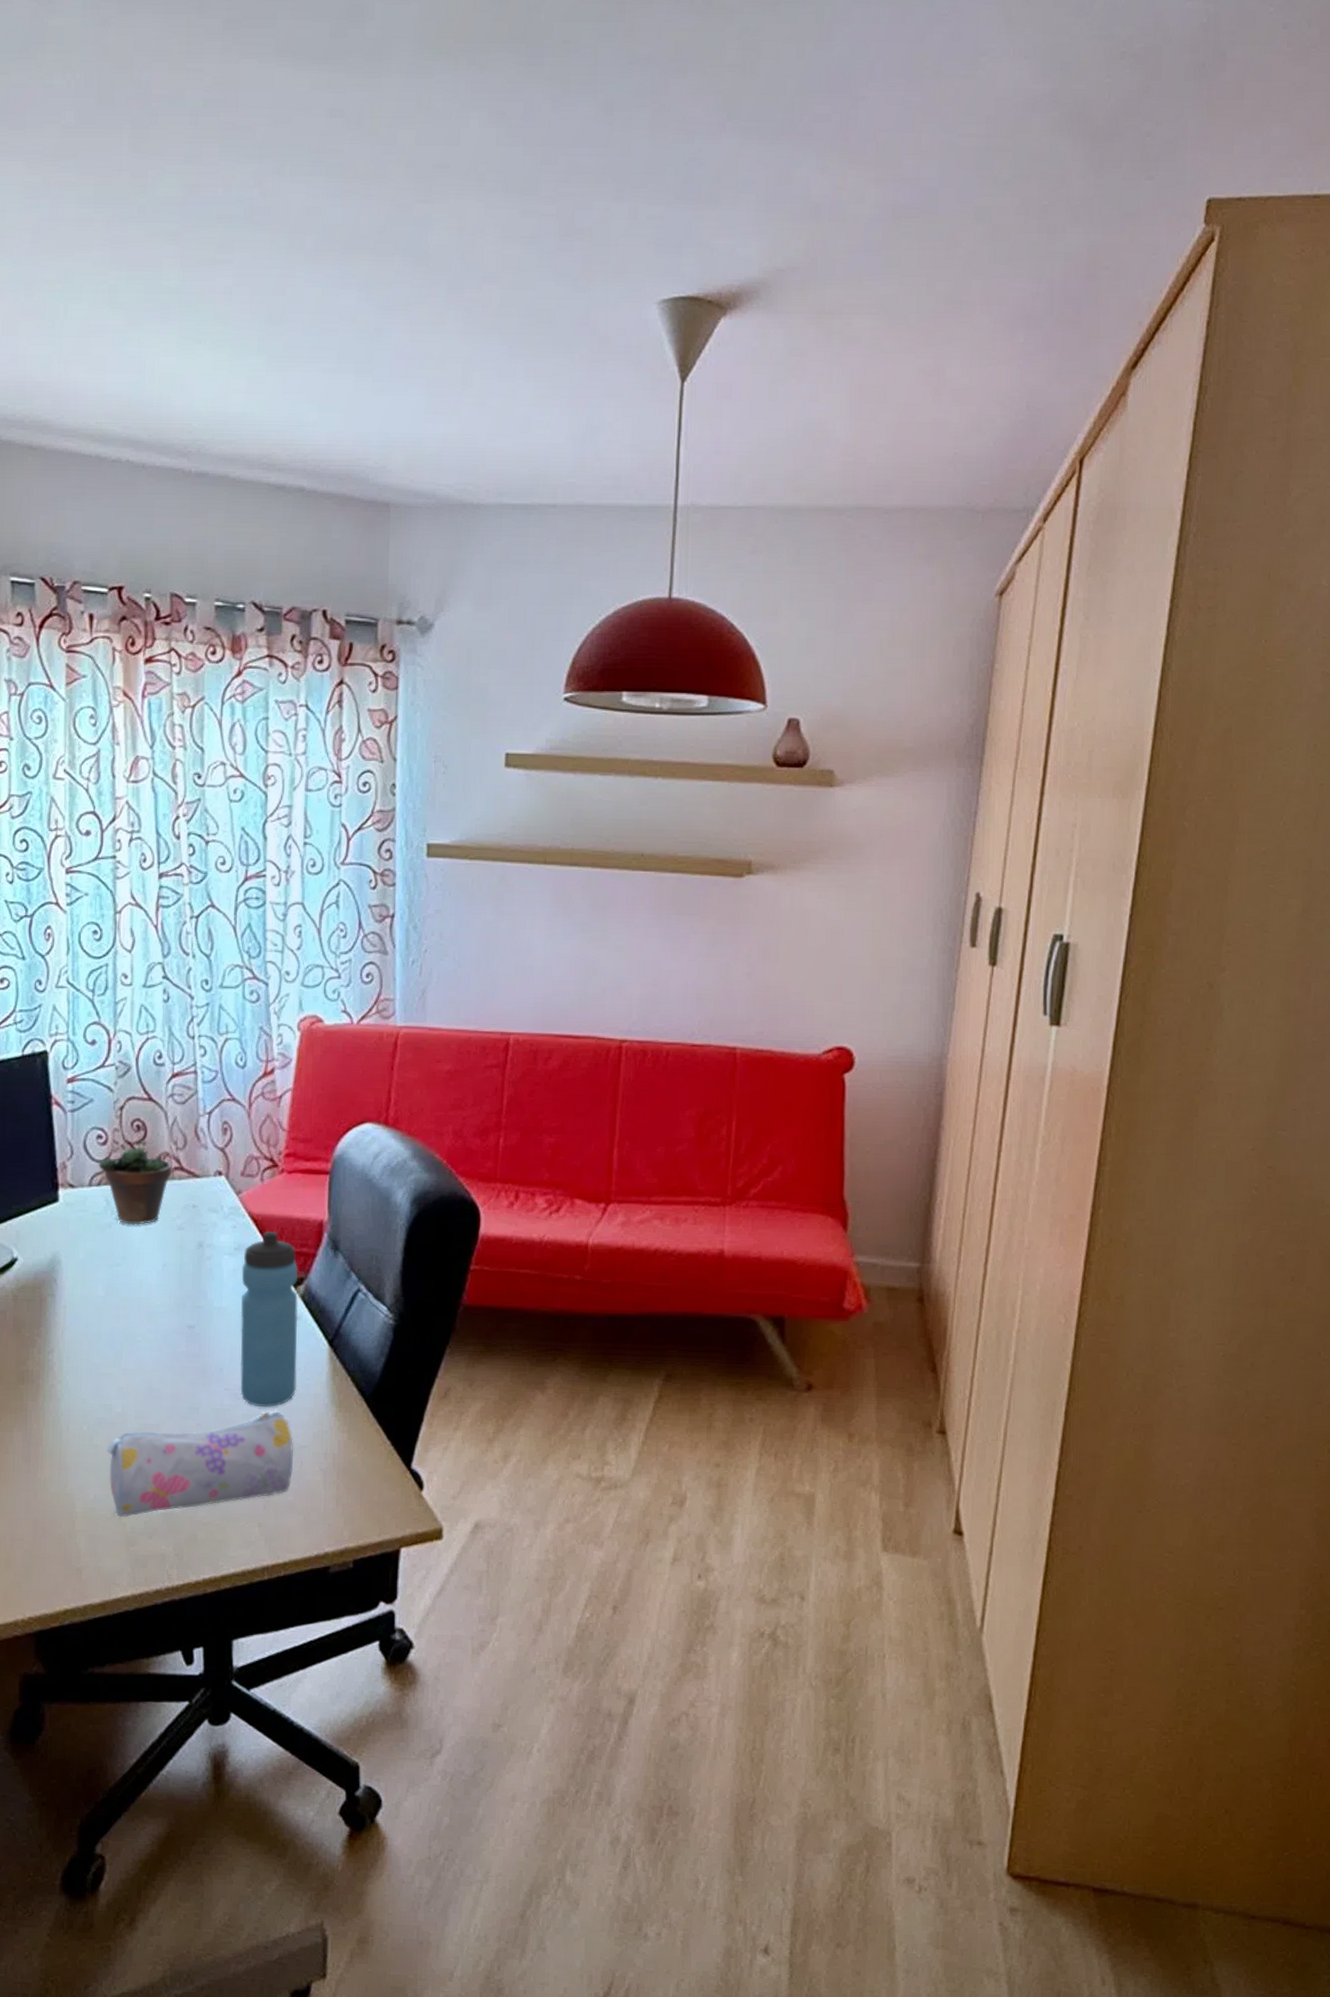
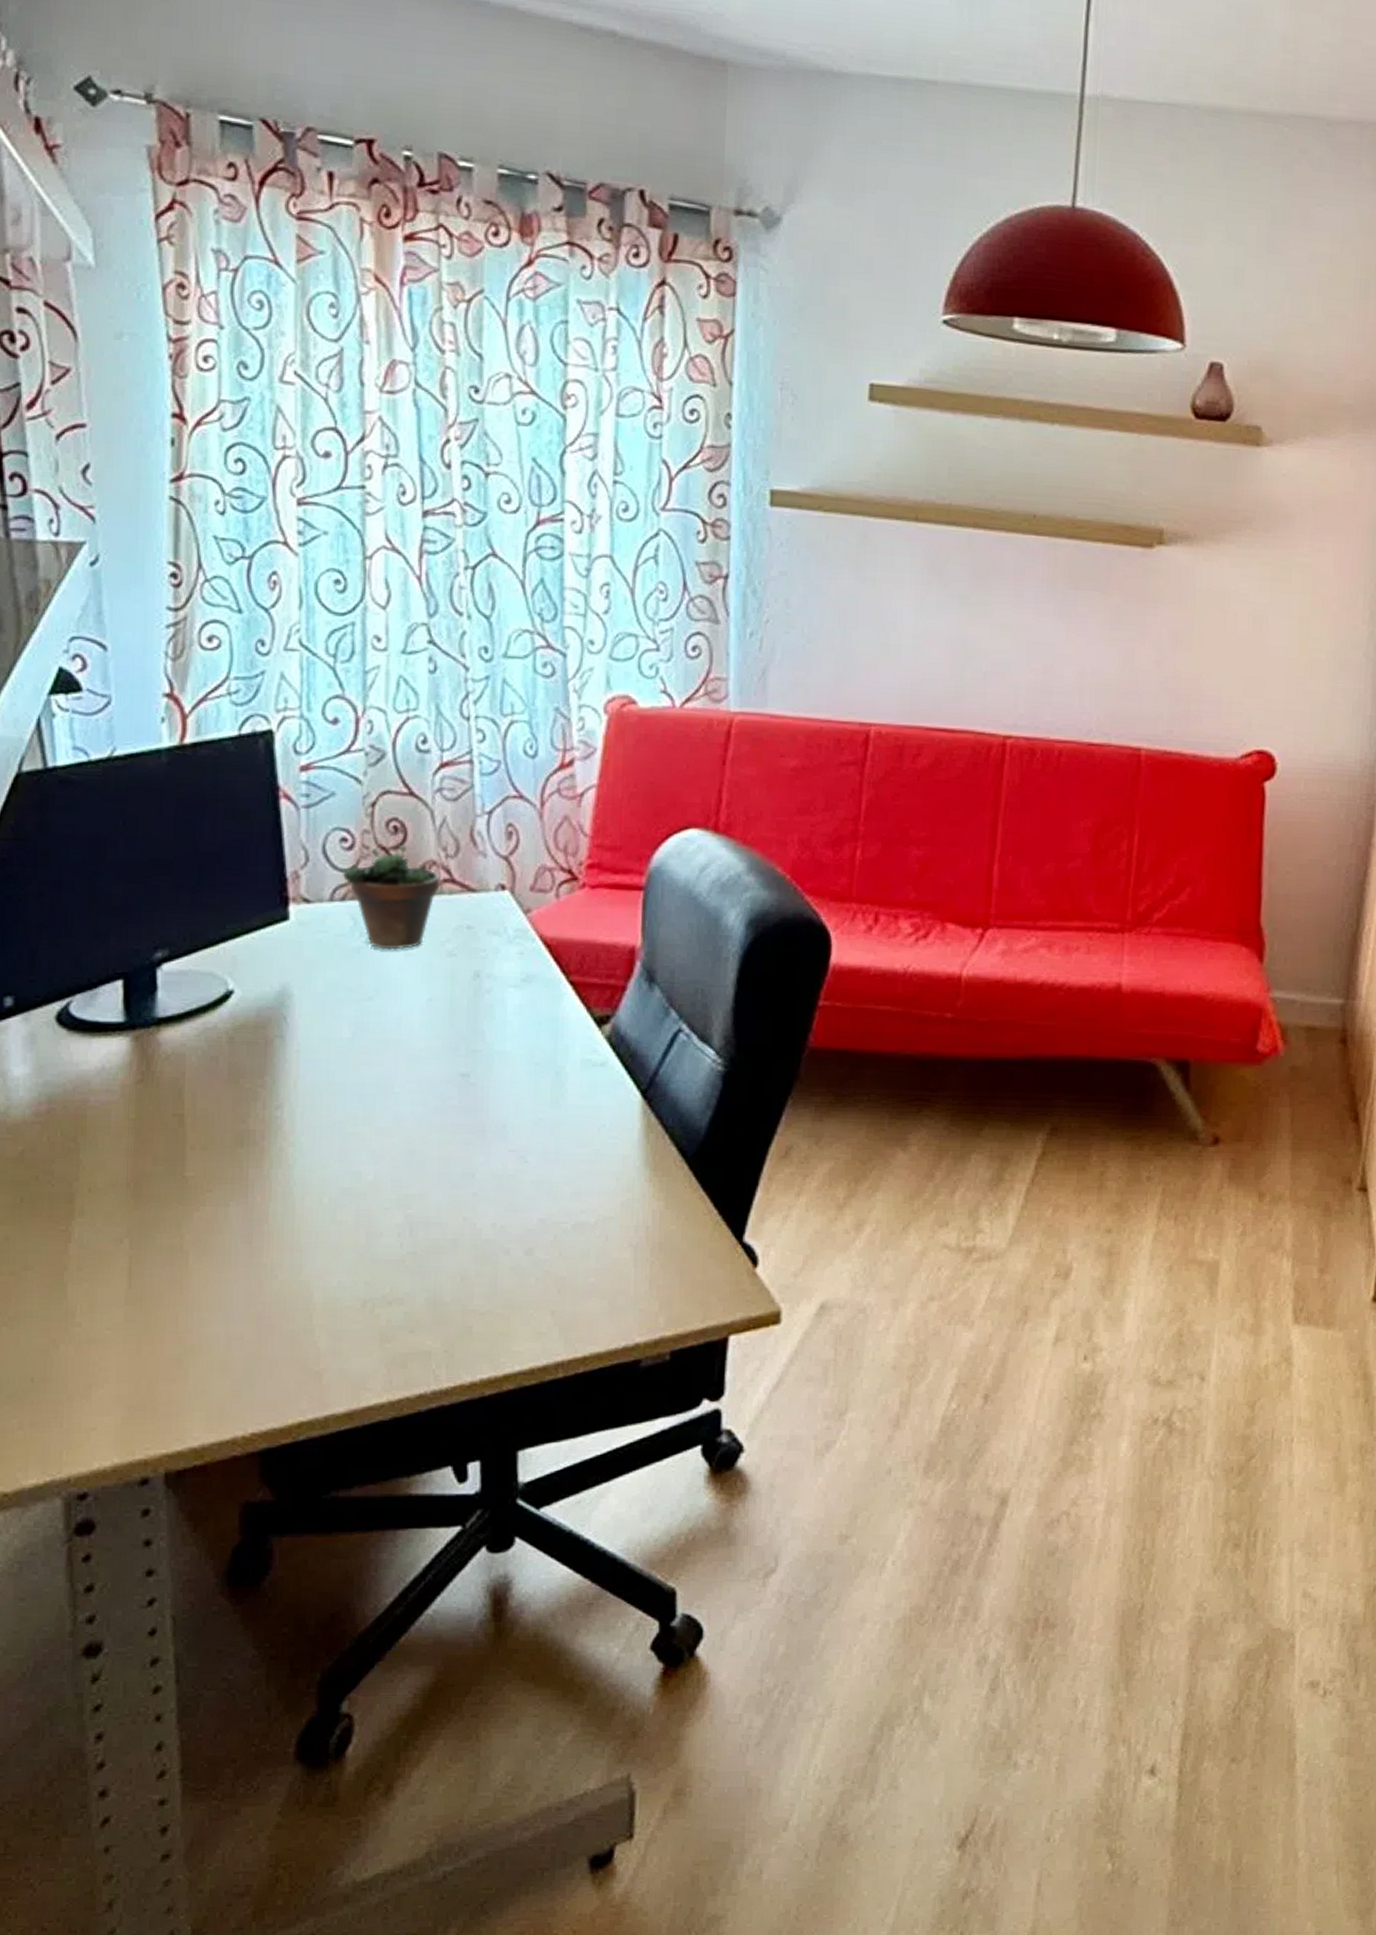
pencil case: present [107,1412,294,1518] -> none [355,1178,597,1308]
water bottle: present [240,1231,299,1408] -> none [528,958,604,1172]

